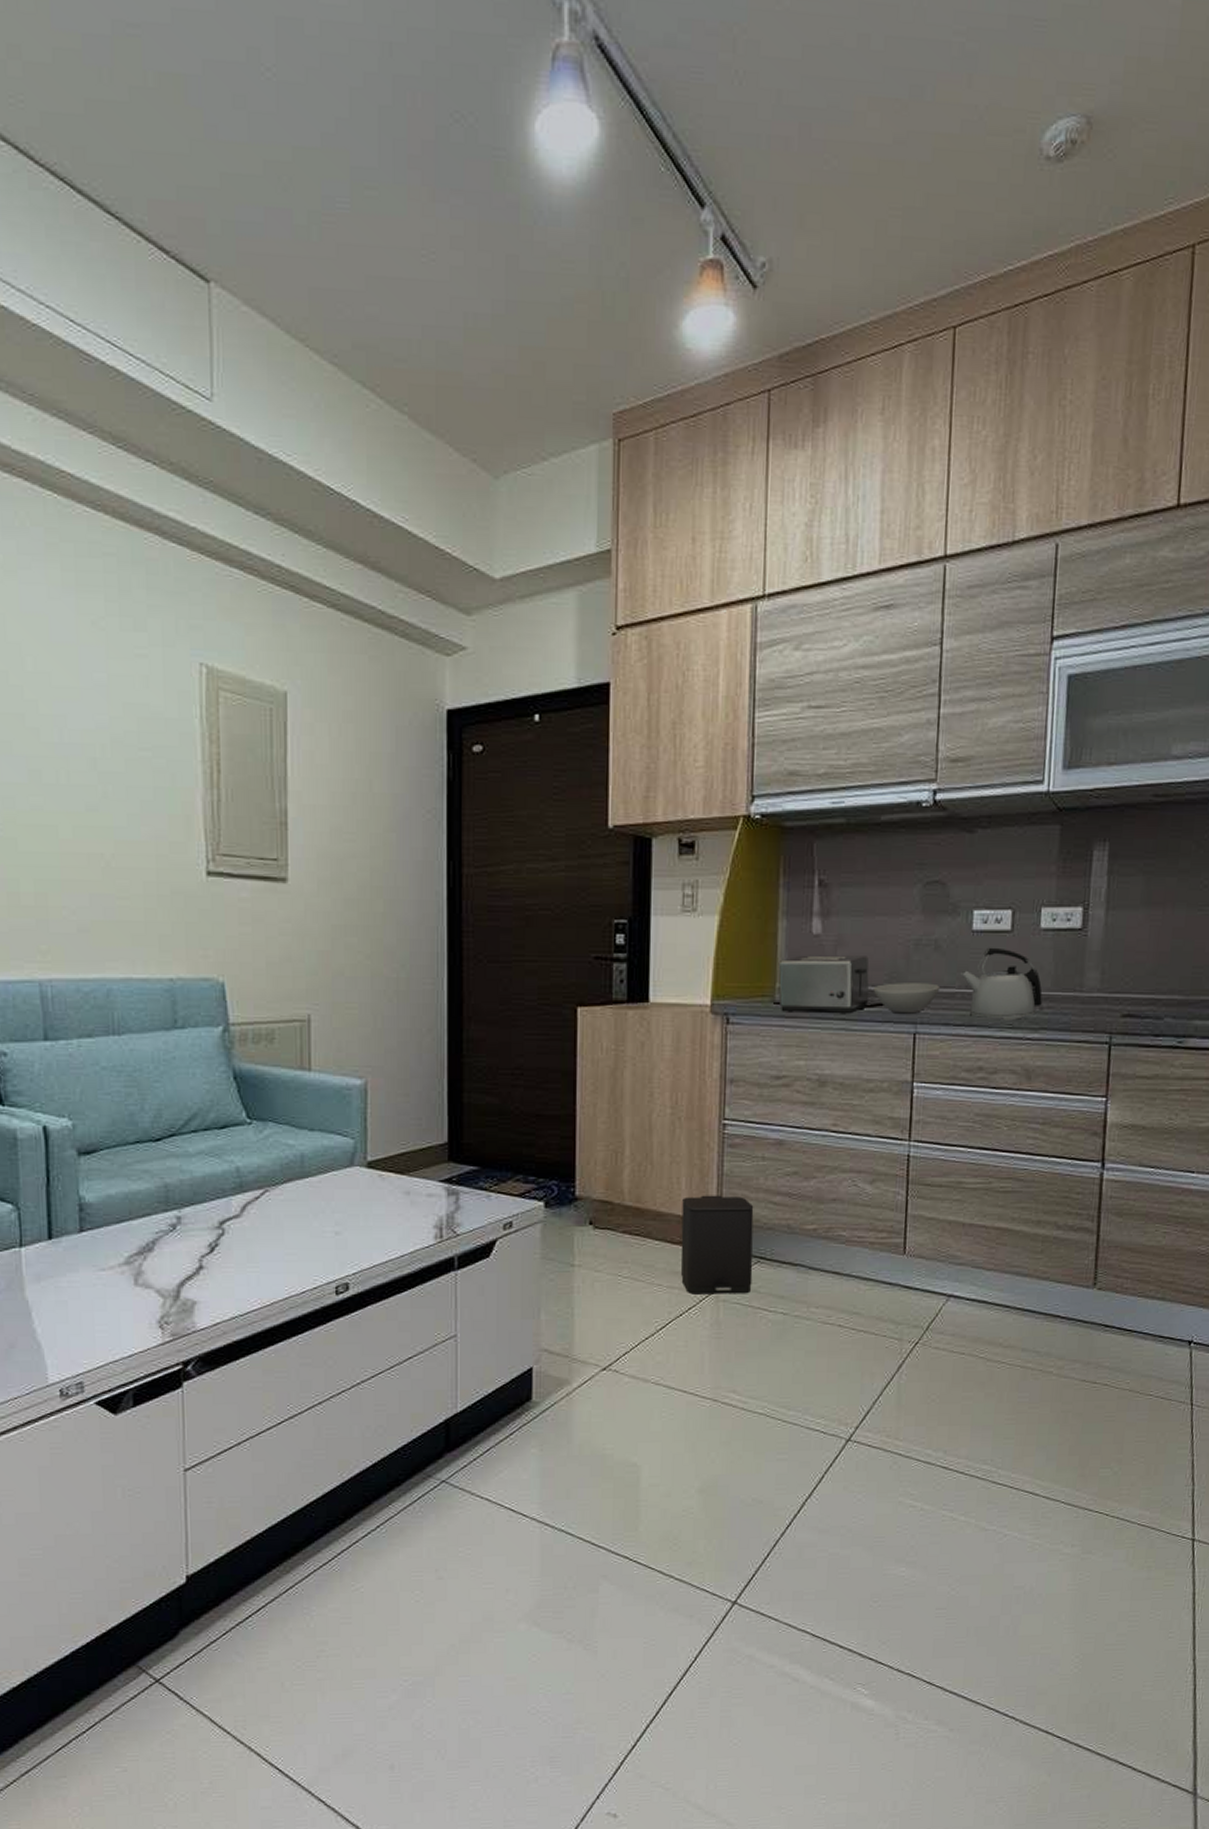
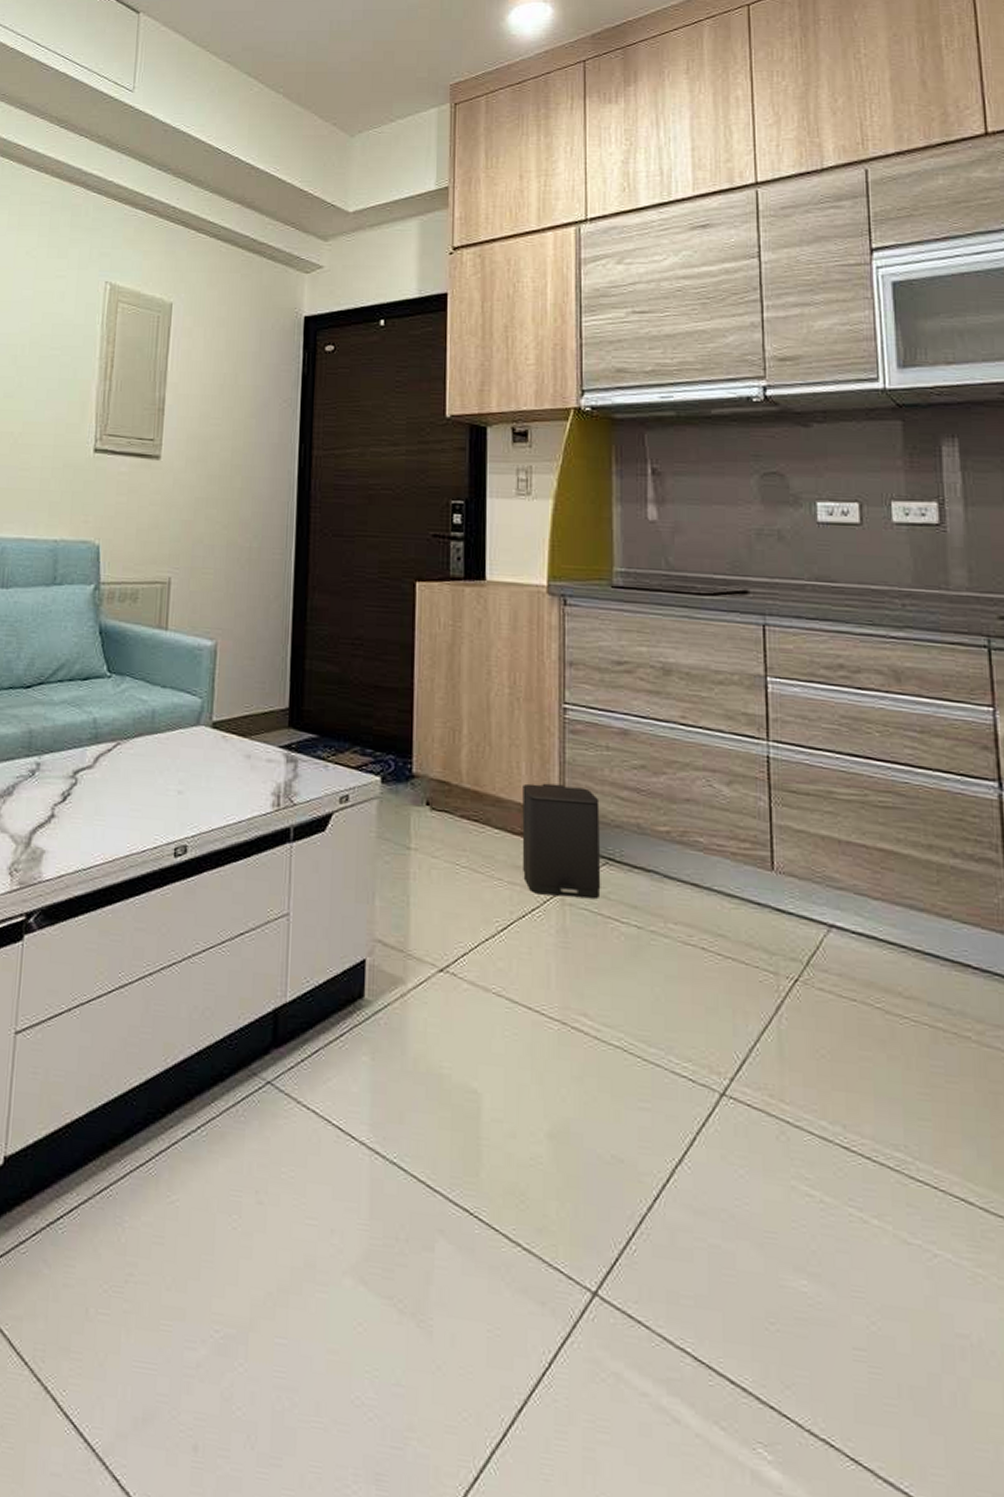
toaster: present [778,955,870,1015] -> none [614,540,712,602]
bowl: present [873,983,941,1015] -> none [715,572,788,606]
kettle: present [959,947,1043,1021] -> none [808,539,904,618]

